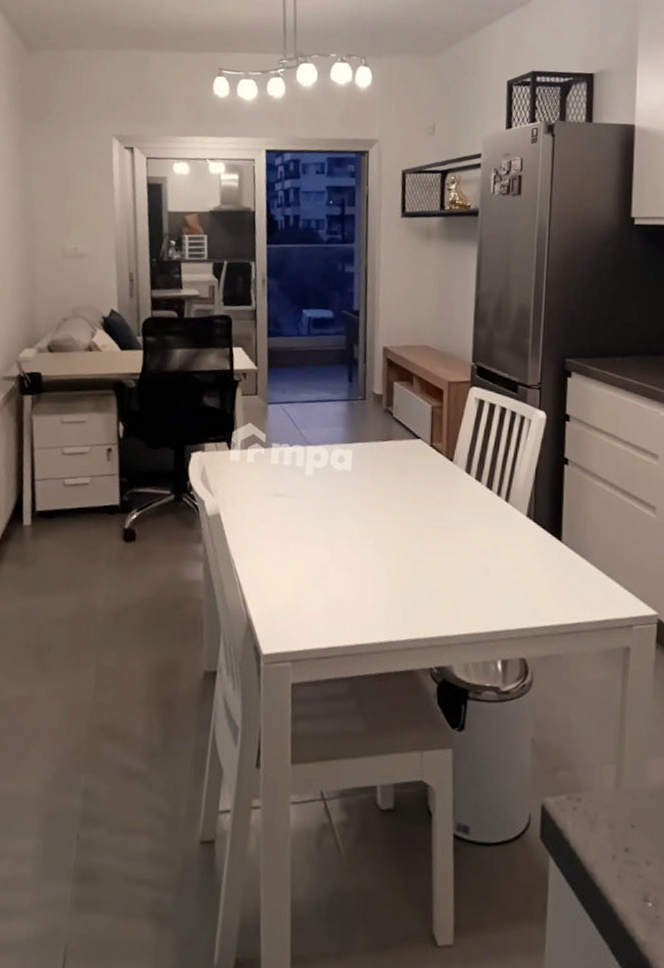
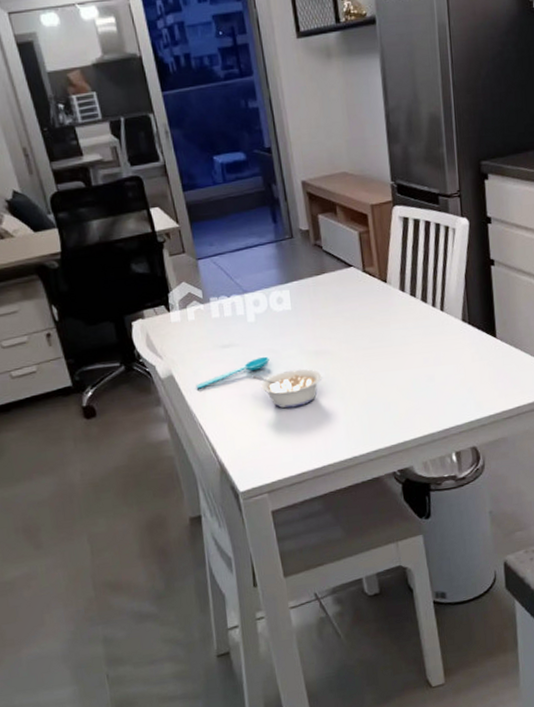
spoon: none [240,512,320,534] -> present [196,356,270,389]
legume: none [299,530,371,574] -> present [252,368,322,409]

